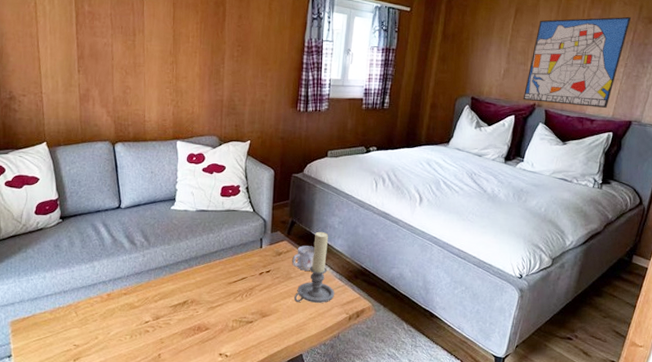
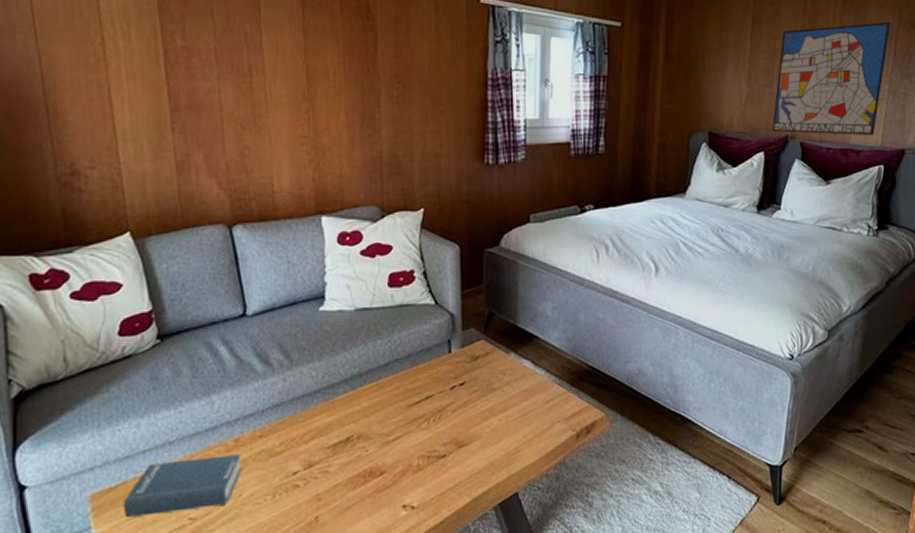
hardback book: none [31,304,111,340] -> present [123,454,242,517]
mug: present [292,246,314,271] -> none [493,343,523,378]
candle holder: present [294,231,335,303] -> none [501,322,555,422]

